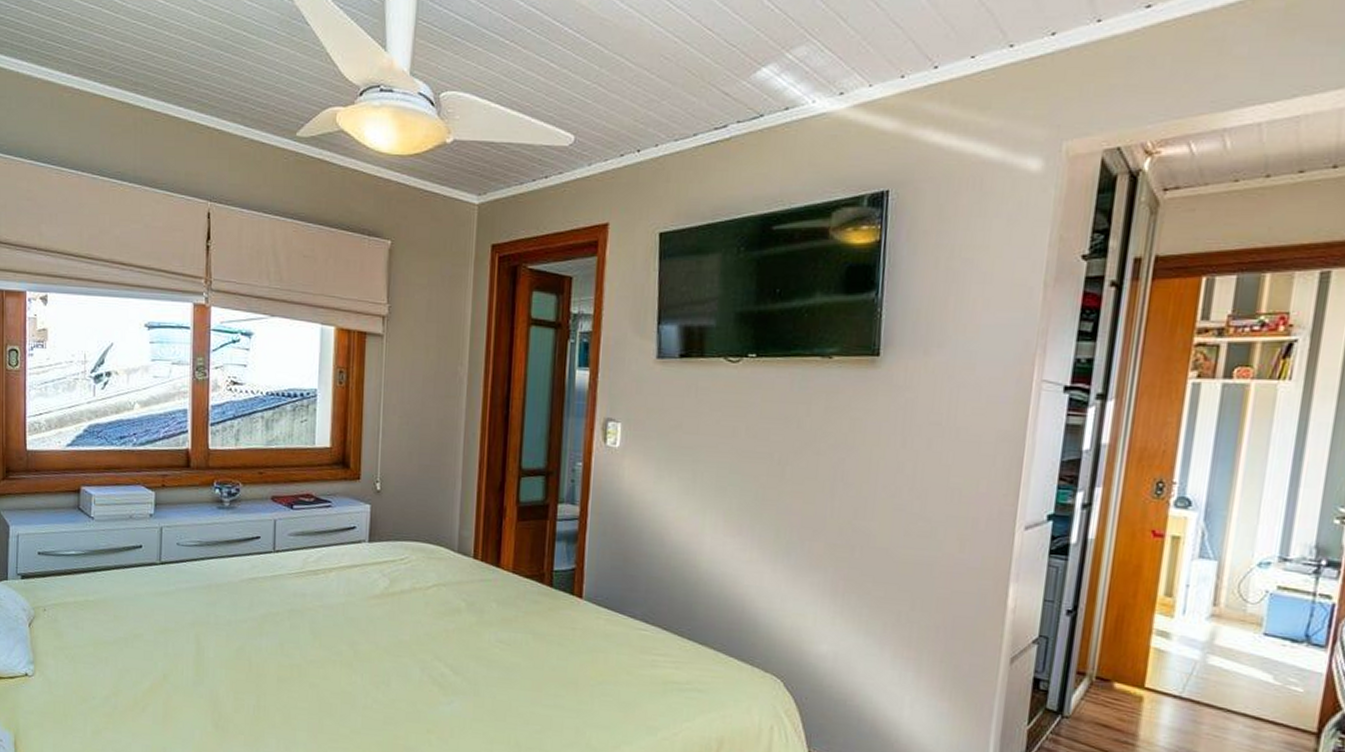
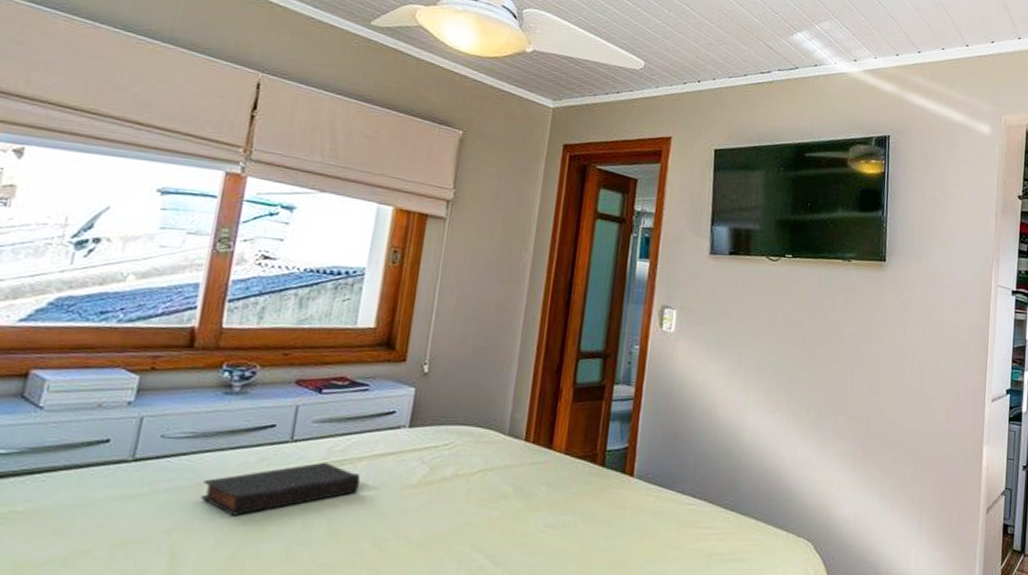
book: none [211,571,333,614] -> present [200,462,361,516]

